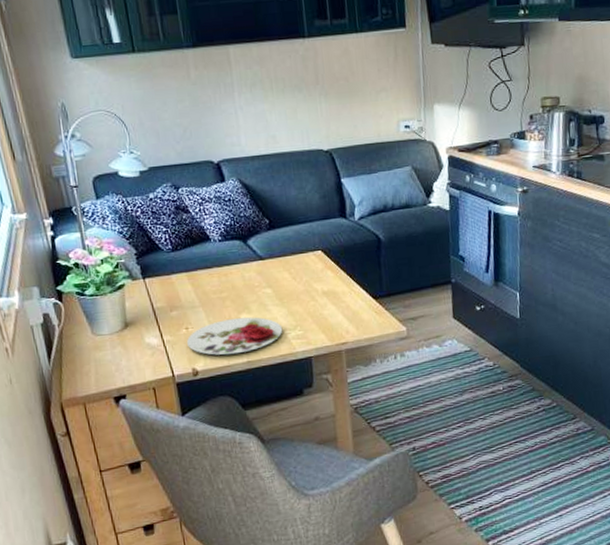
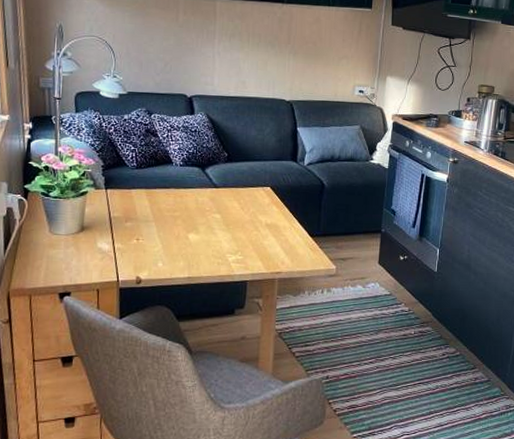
plate: present [187,317,283,355] -> none [136,236,225,269]

